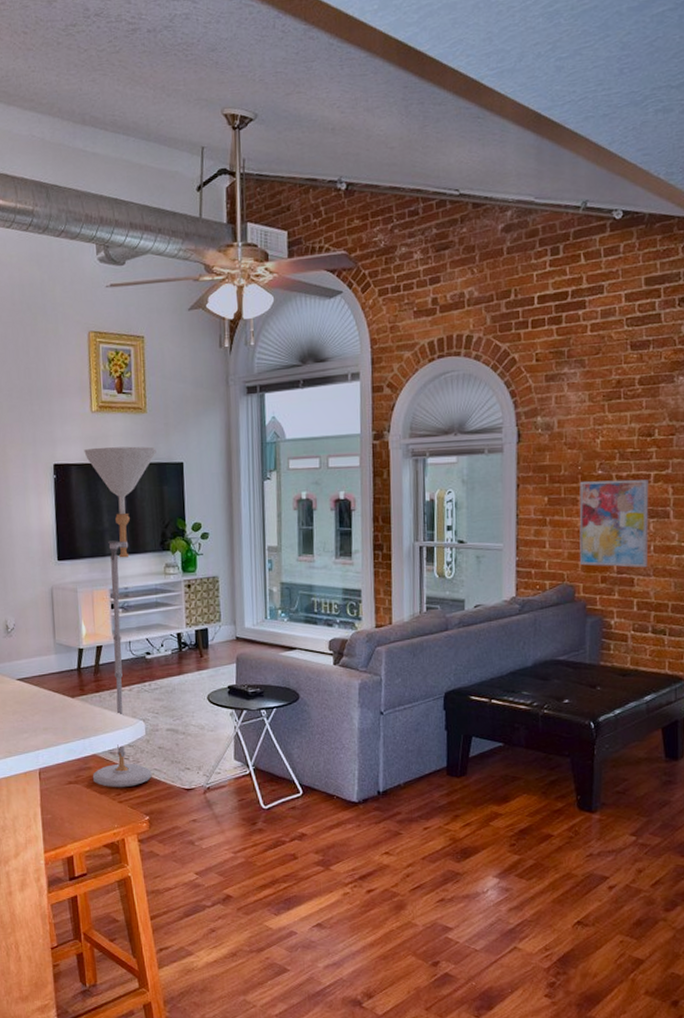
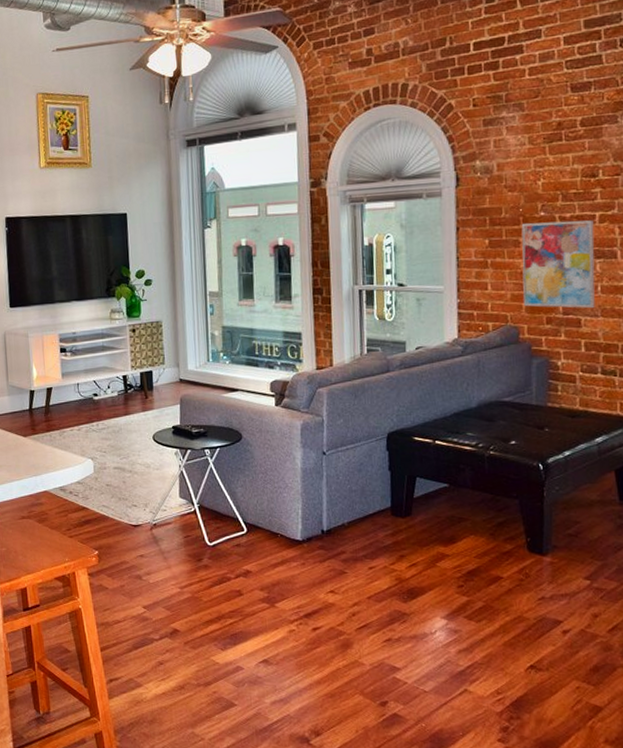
floor lamp: present [84,446,156,788] -> none [33,199,101,523]

